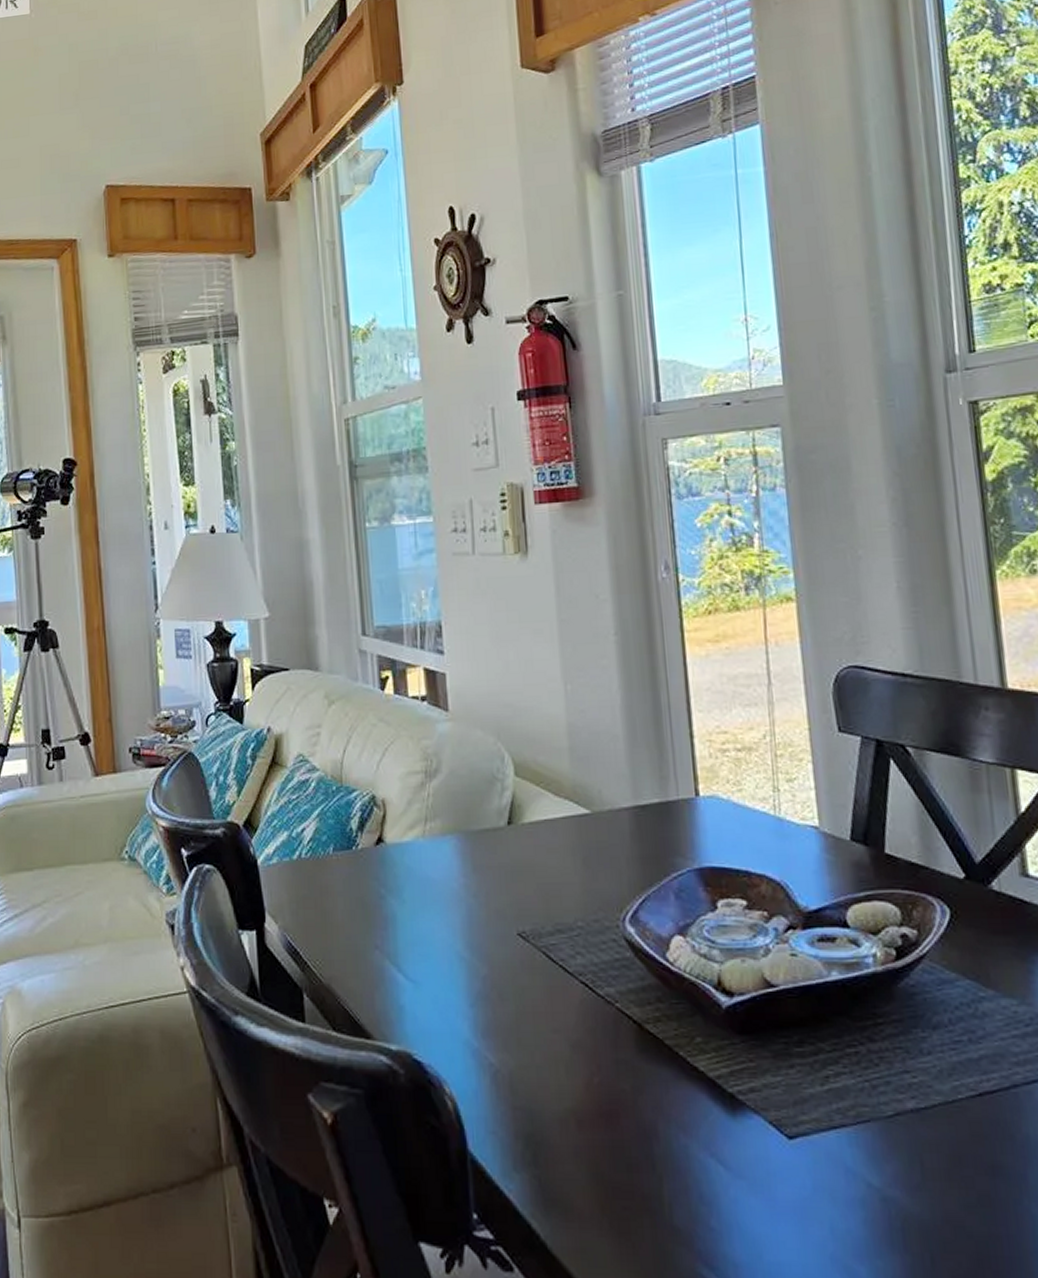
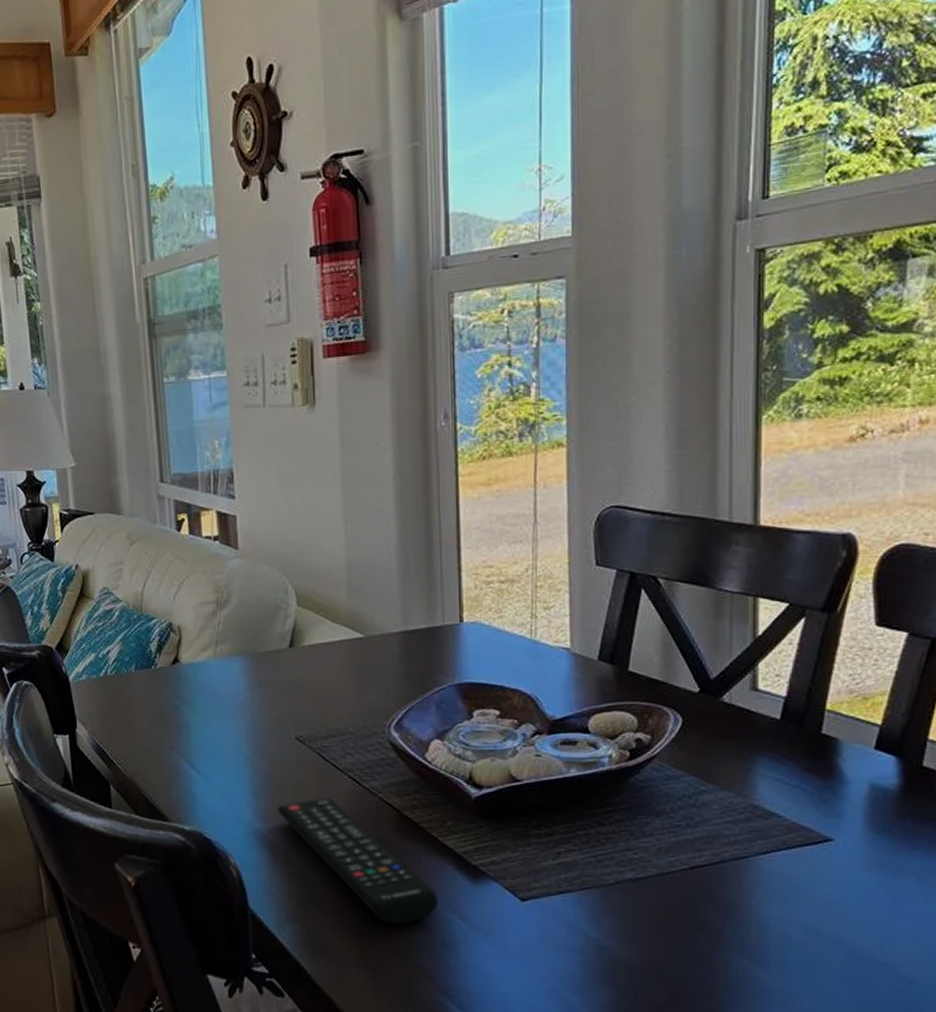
remote control: none [498,1007,692,1172] -> present [277,796,438,925]

